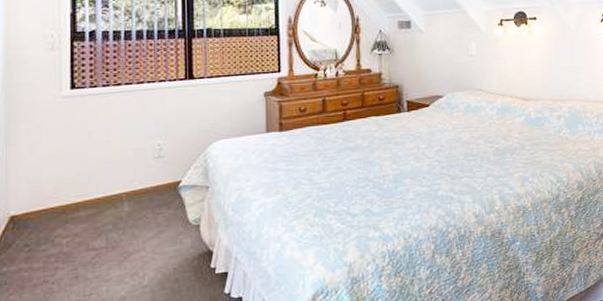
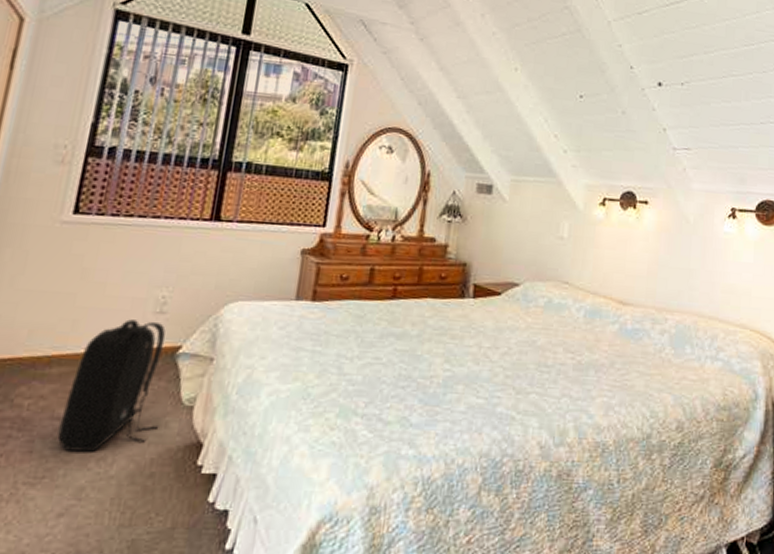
backpack: none [95,165,175,272] -> present [57,319,166,452]

